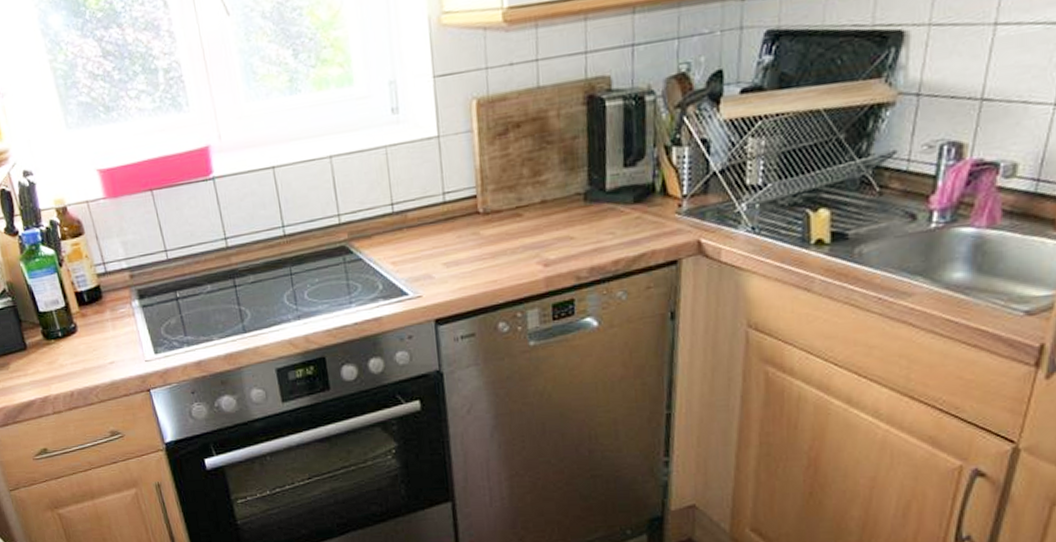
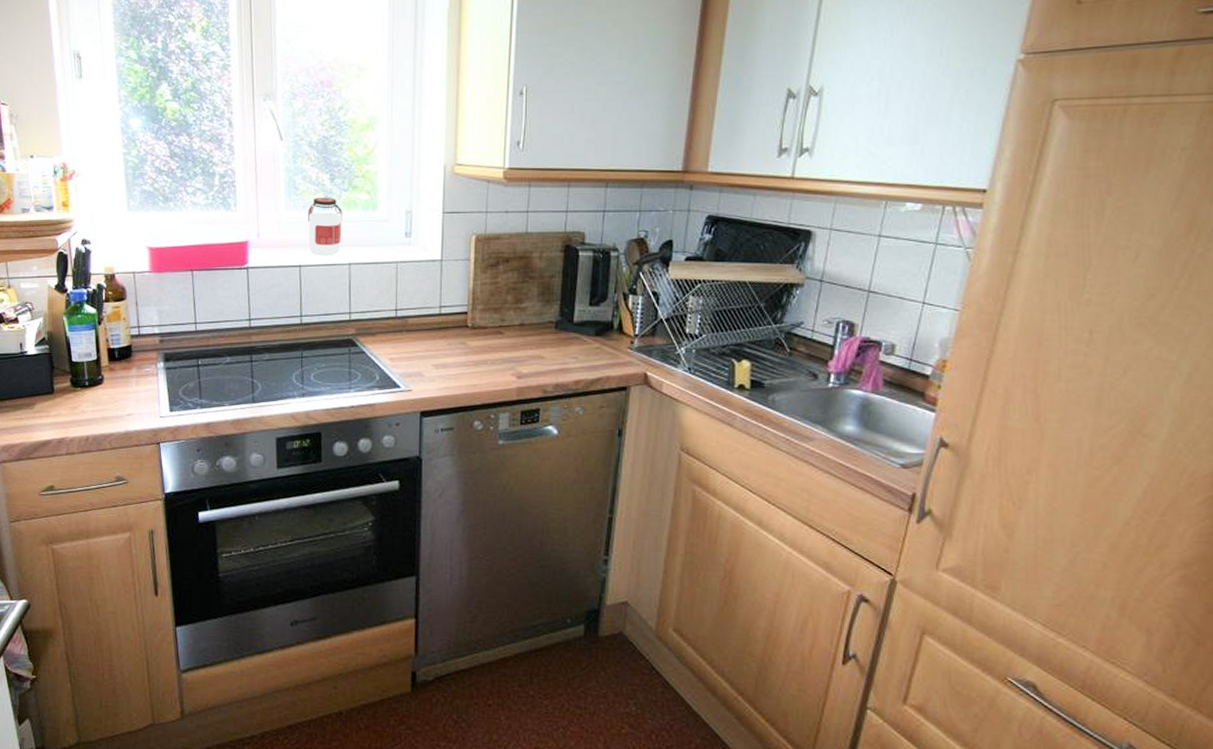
jar: none [273,78,317,153] -> present [308,197,343,257]

